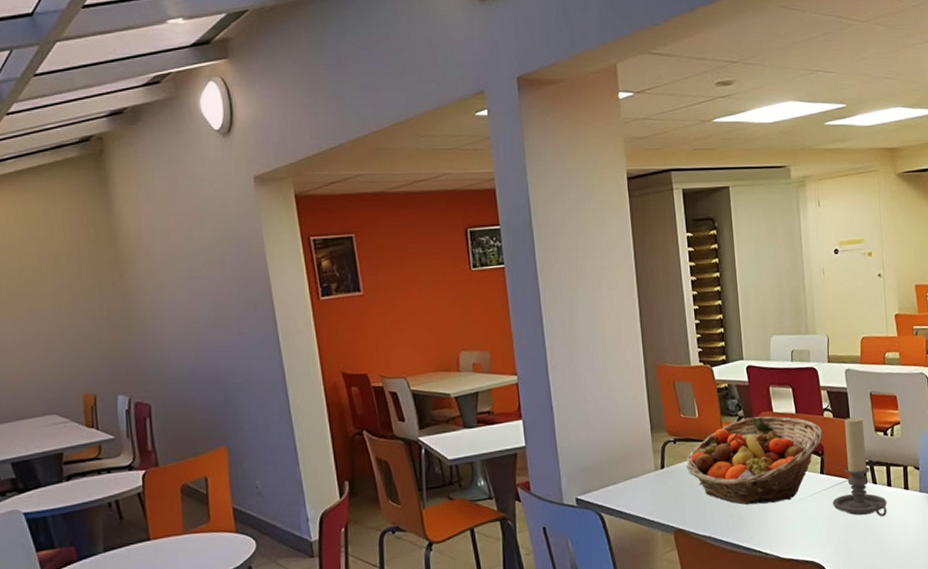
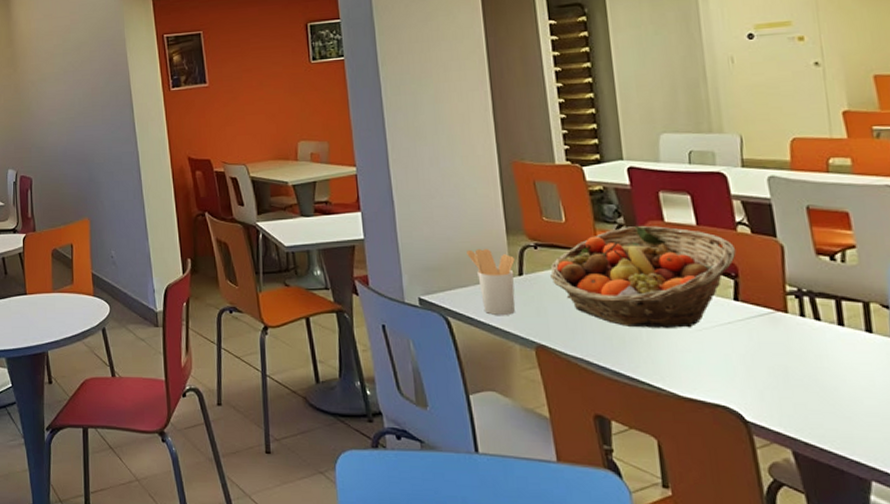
utensil holder: none [618,447,658,507] -> present [467,249,516,315]
candle holder: present [833,417,887,517] -> none [753,235,838,364]

